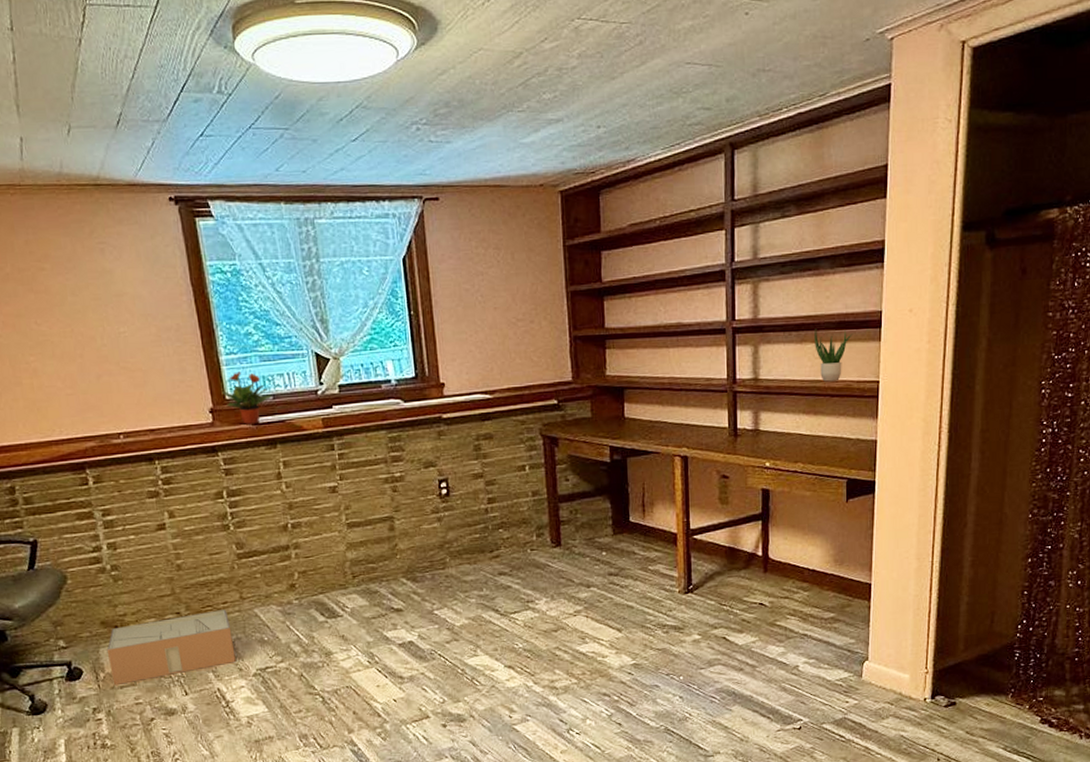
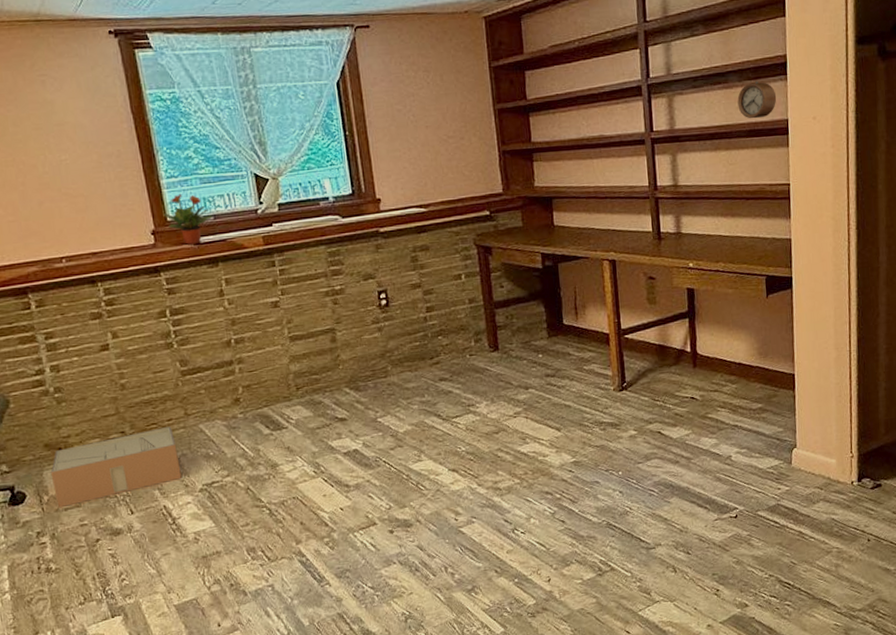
potted plant: present [814,329,853,382] -> none [727,137,763,186]
clock: none [828,268,871,310] -> present [737,81,777,119]

